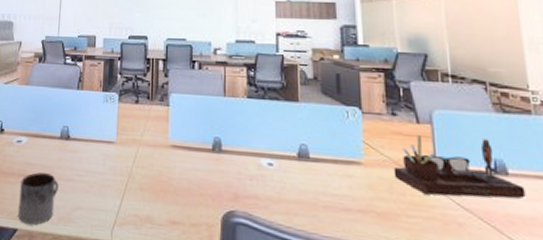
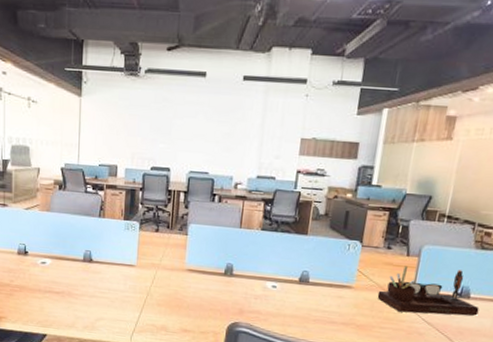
mug: present [18,172,59,225] -> none [47,289,83,332]

